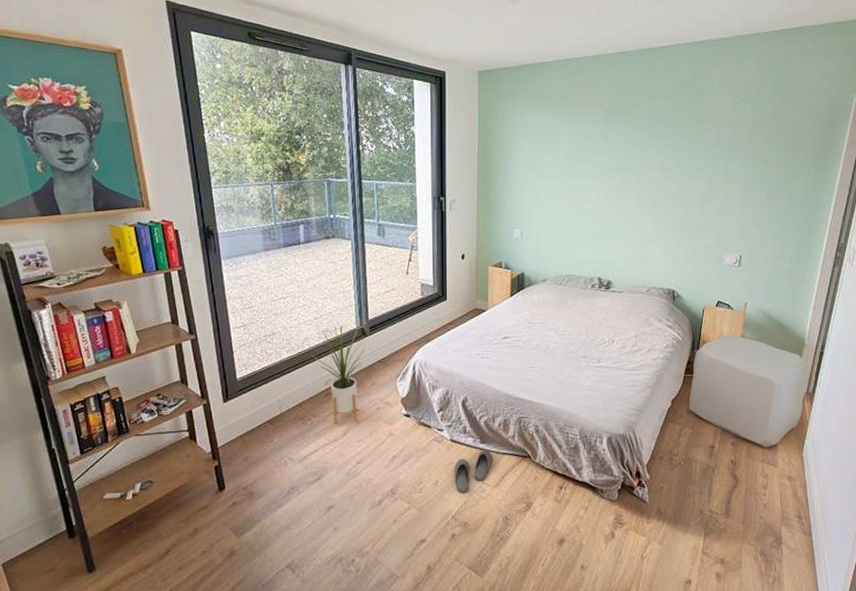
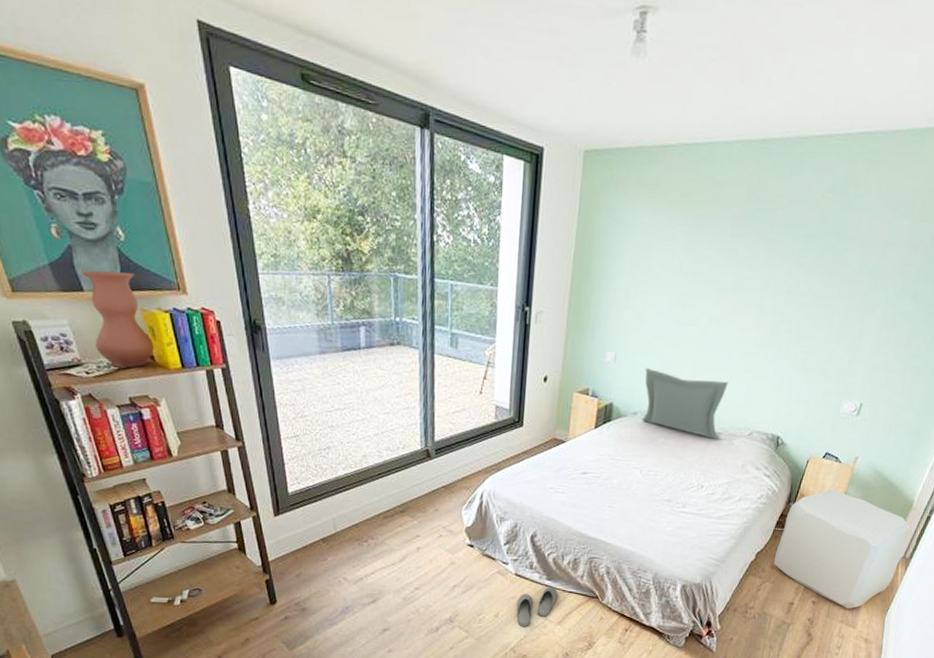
vase: none [59,196,120,277] -> present [81,270,155,368]
house plant: present [309,325,370,425] -> none [368,444,434,549]
cushion: none [549,239,623,297] -> present [643,367,728,439]

